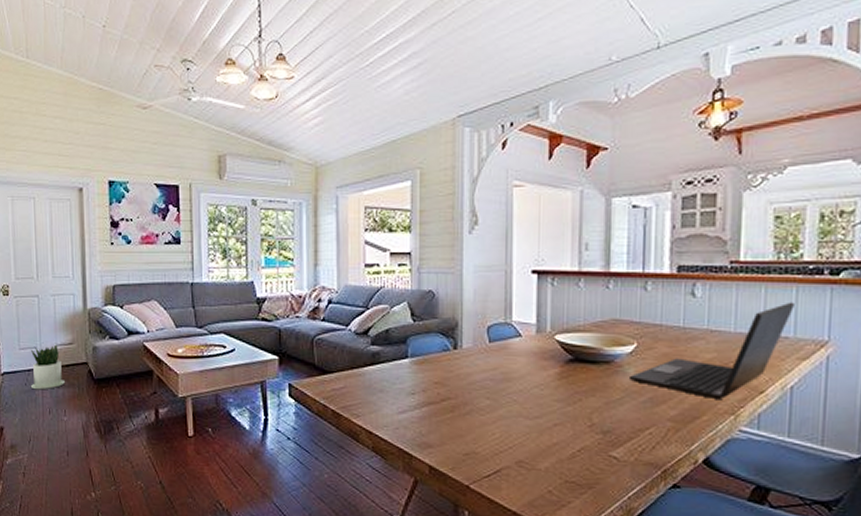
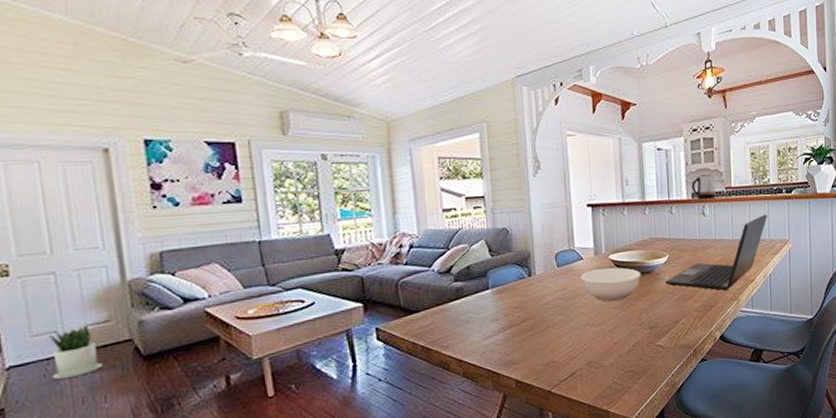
bowl: none [517,350,596,393] -> present [581,267,641,302]
kettle: none [678,241,714,276] -> present [691,173,715,200]

